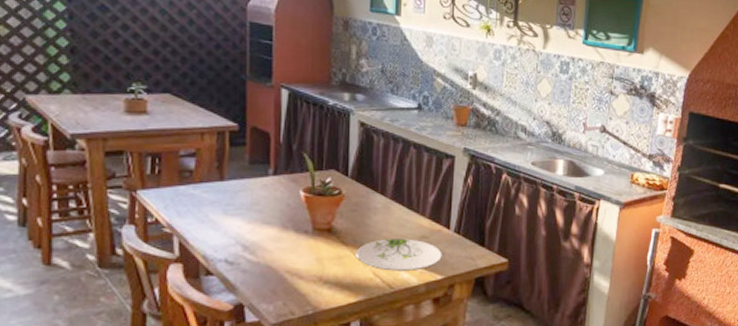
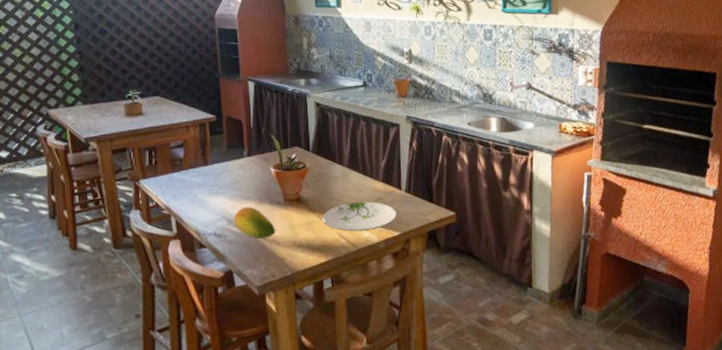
fruit: none [250,232,299,270] -> present [233,206,275,239]

